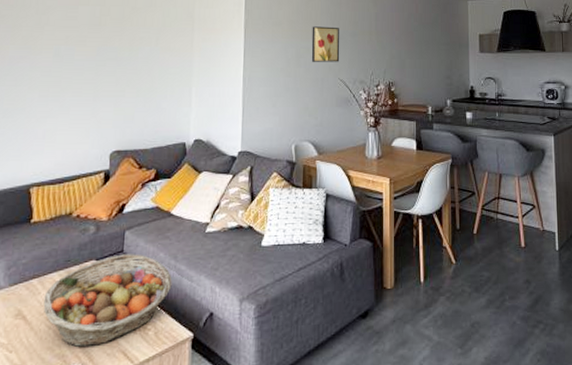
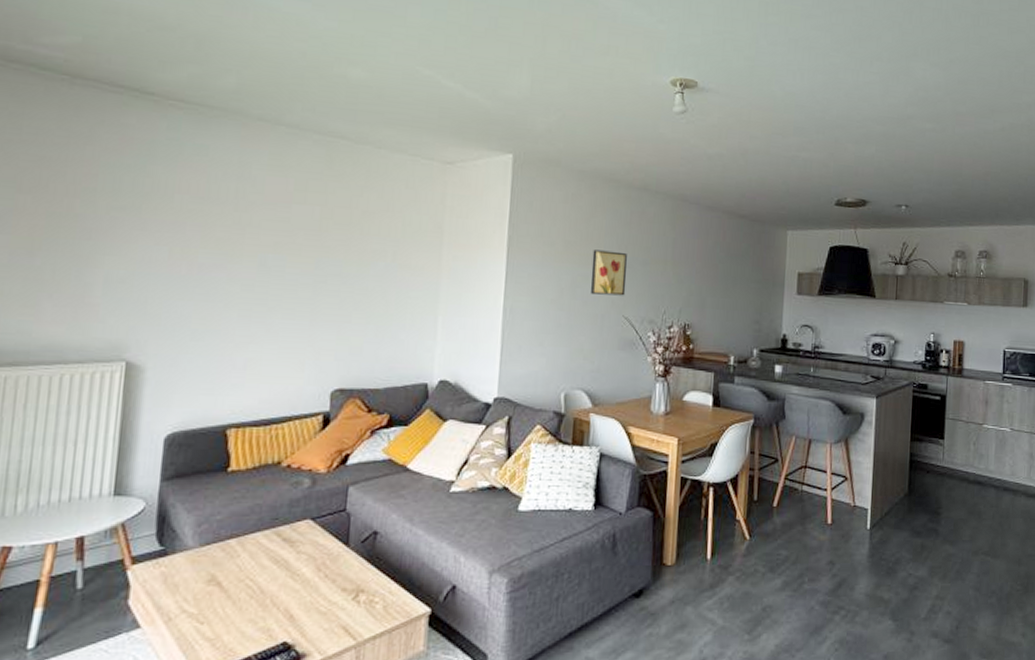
fruit basket: present [43,254,172,348] -> none [243,514,407,621]

